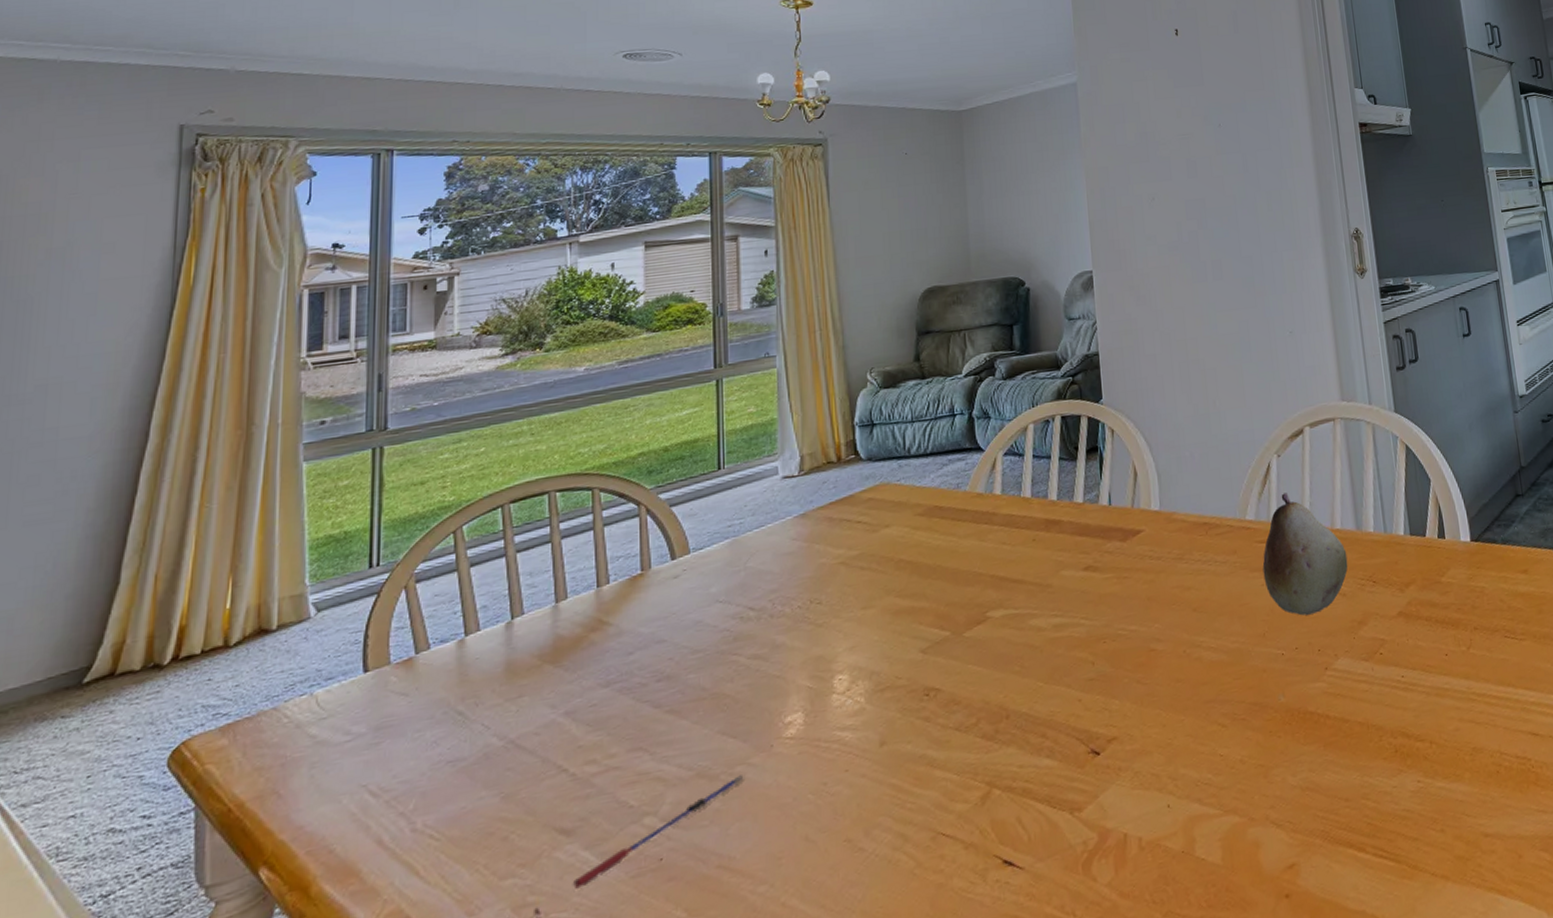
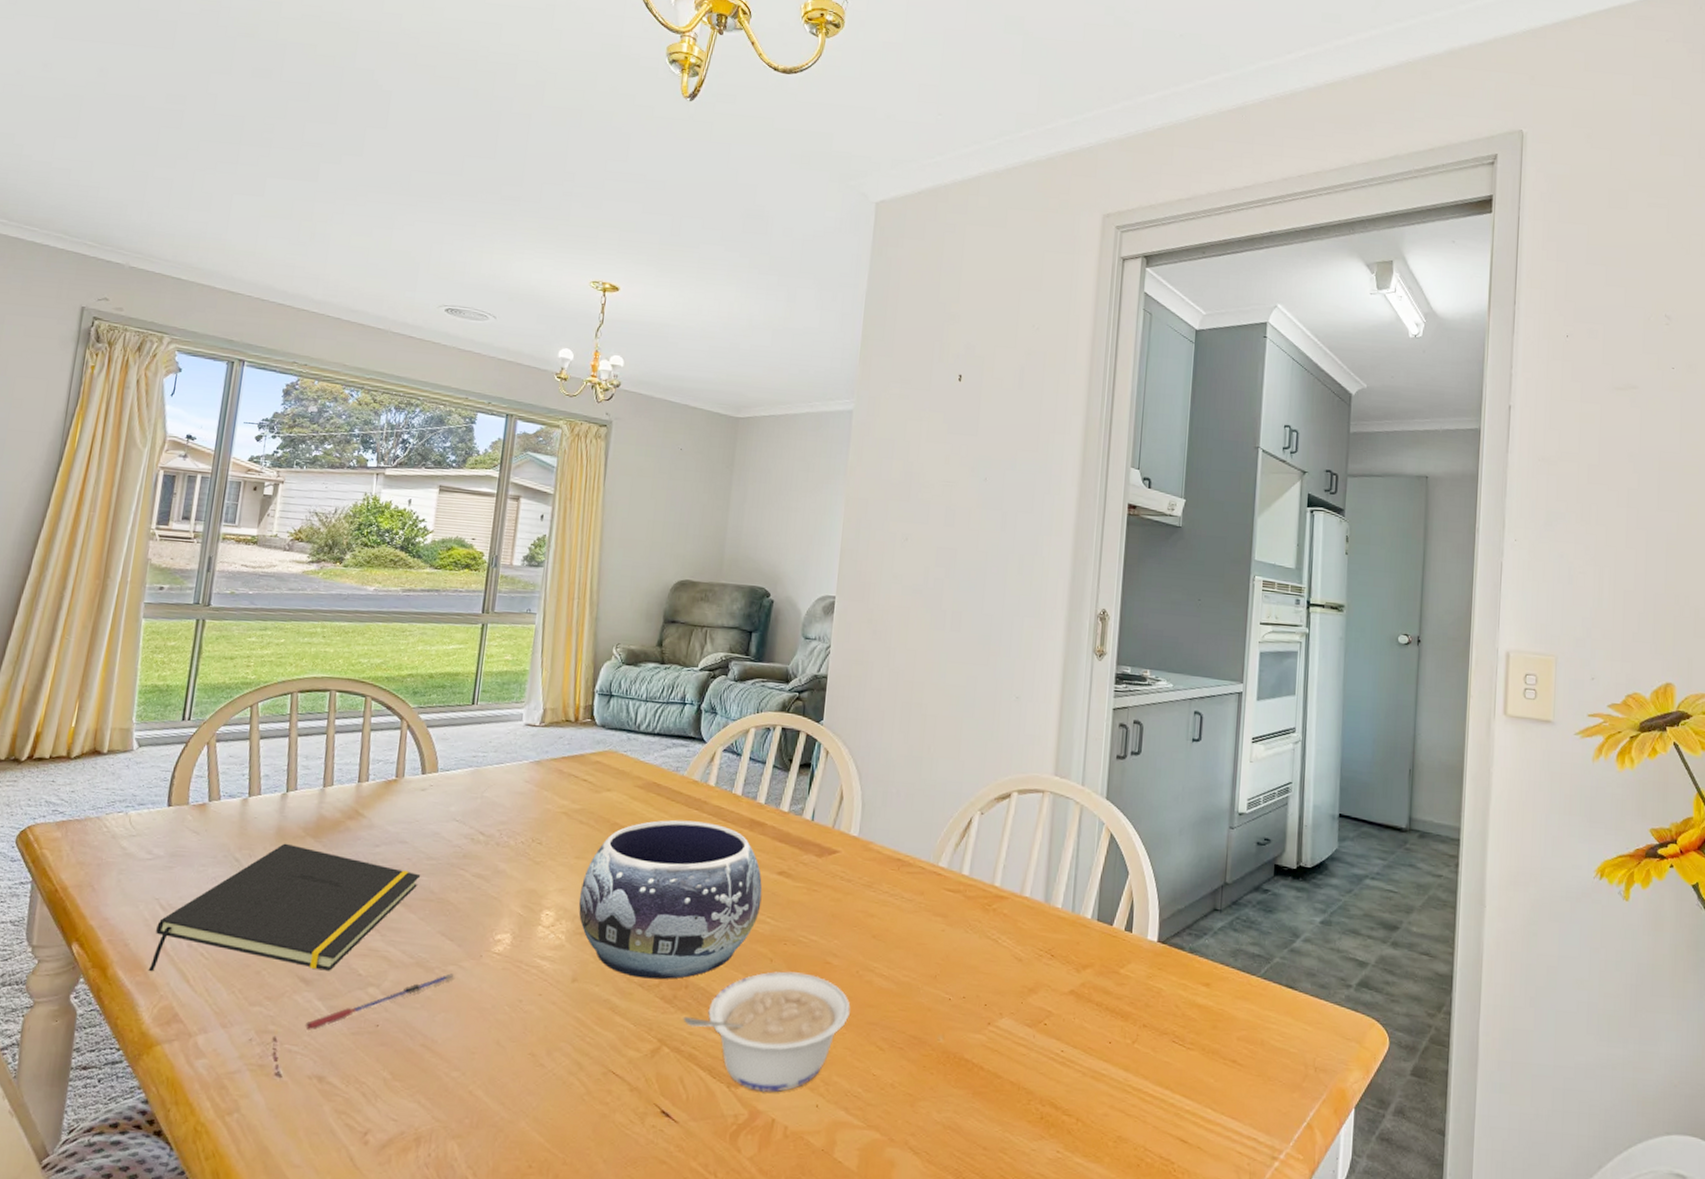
notepad: none [363,672,688,875] -> present [148,843,421,971]
decorative bowl: none [873,533,1072,722] -> present [578,820,763,980]
legume: none [1009,666,1185,809] -> present [683,971,851,1093]
fruit: present [1262,492,1348,616] -> none [945,850,1031,970]

